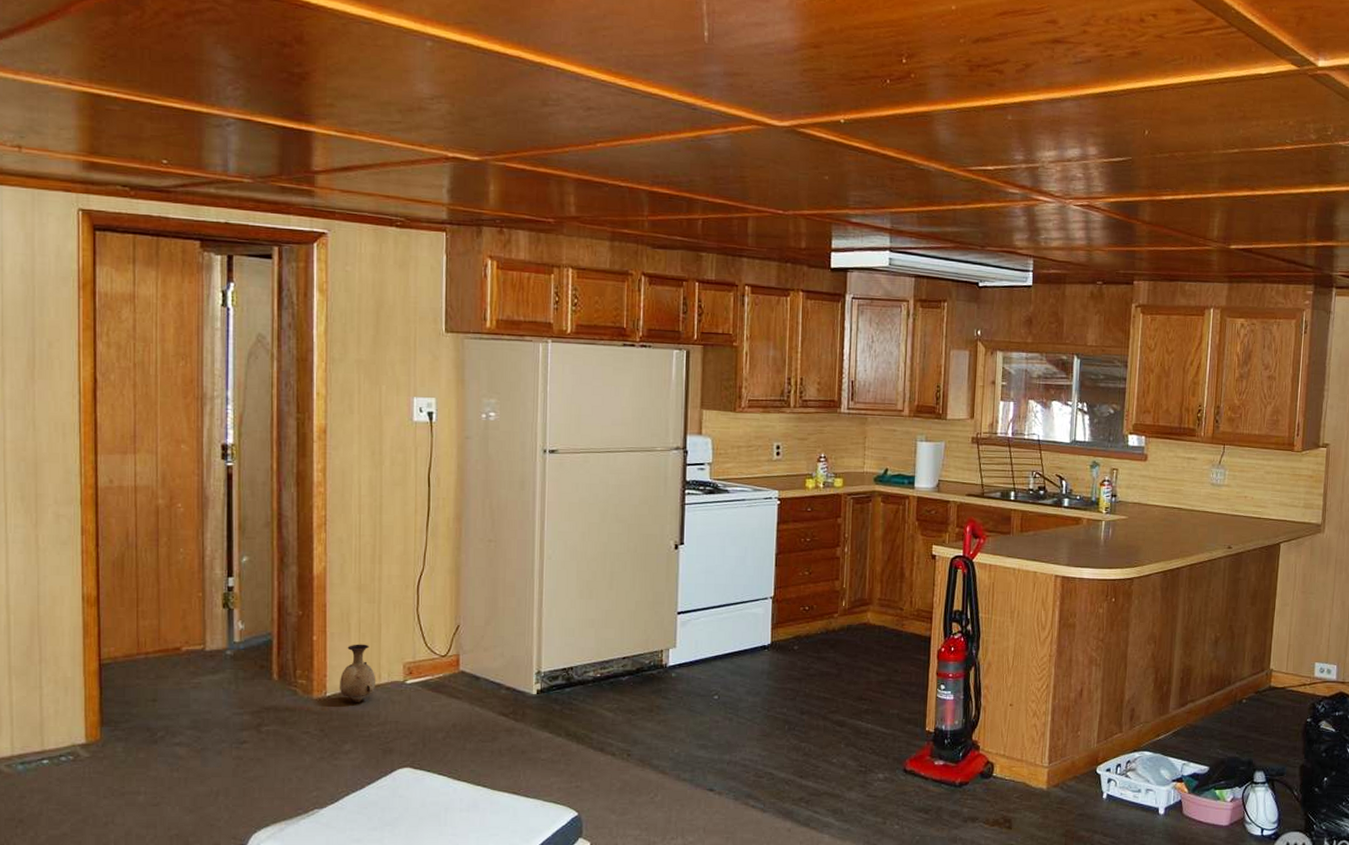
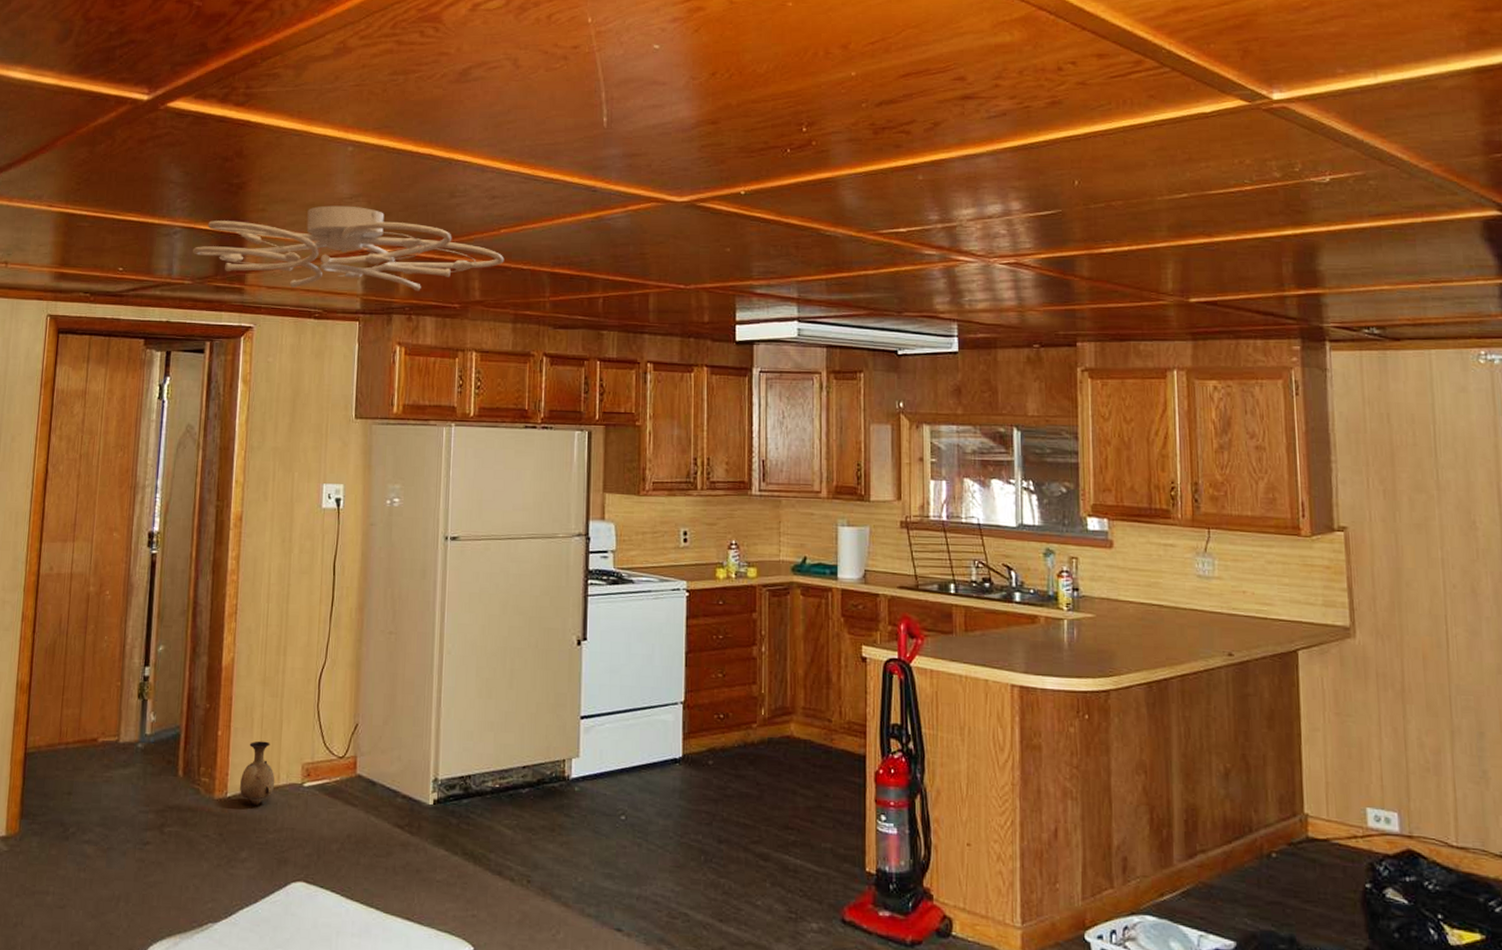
ceiling light fixture: none [250,105,601,203] -> present [192,205,504,291]

